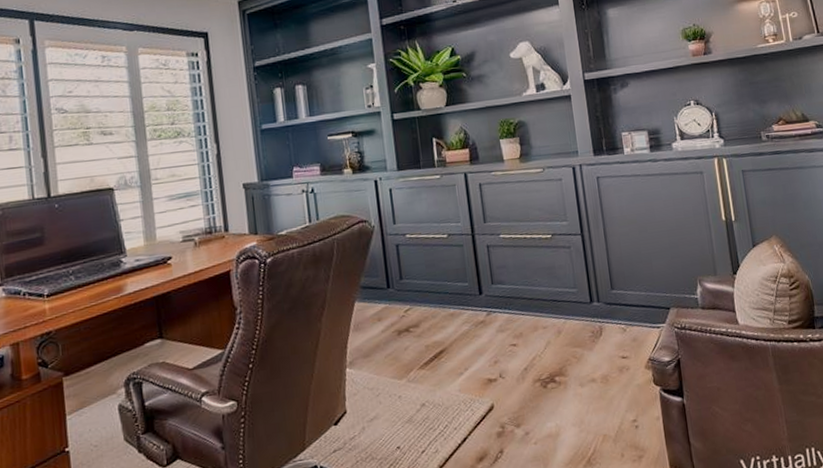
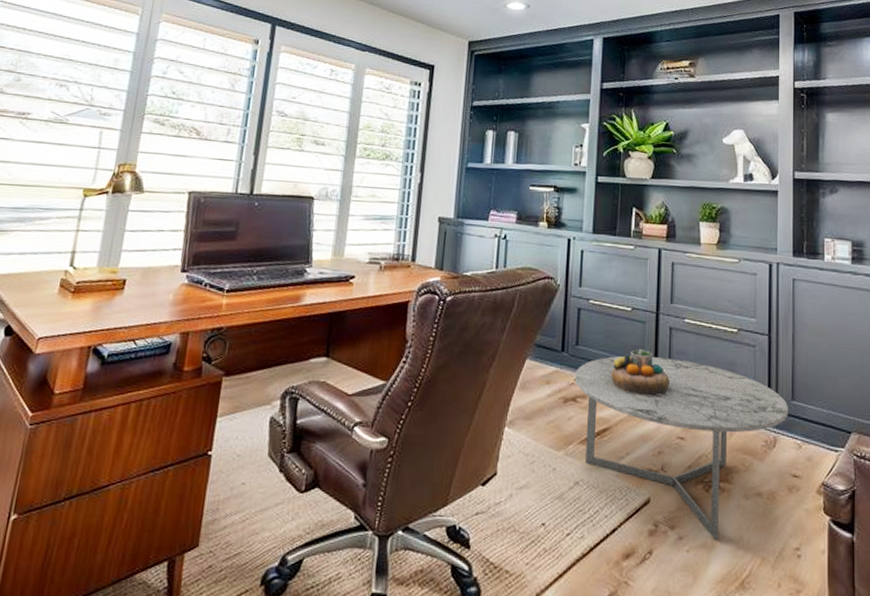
coffee table: none [404,273,611,429] -> present [575,356,789,540]
decorative bowl: none [438,270,495,315] -> present [611,348,670,396]

